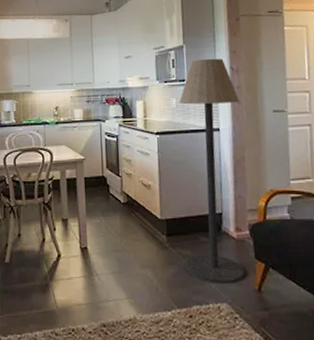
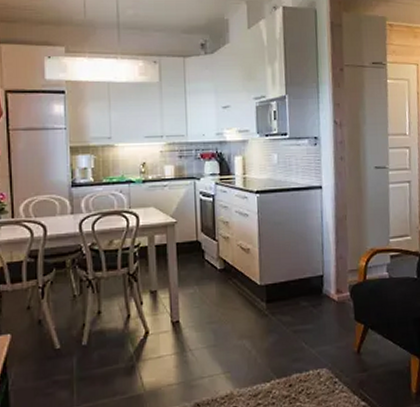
floor lamp: present [179,58,244,283] -> none [280,111,344,349]

